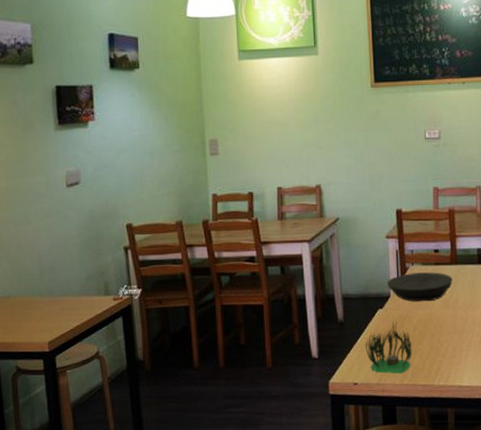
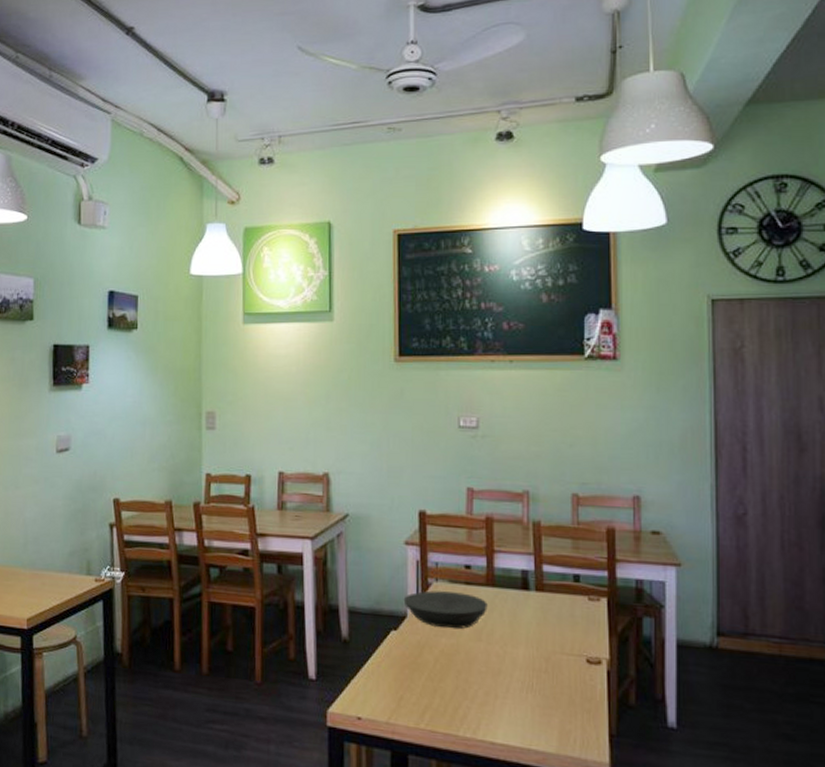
succulent plant: present [365,321,412,374] -> none [373,648,432,715]

